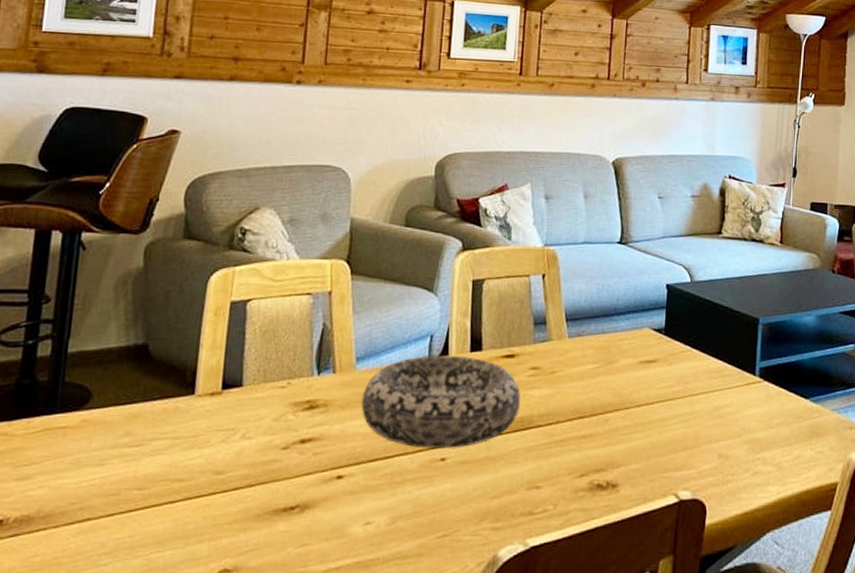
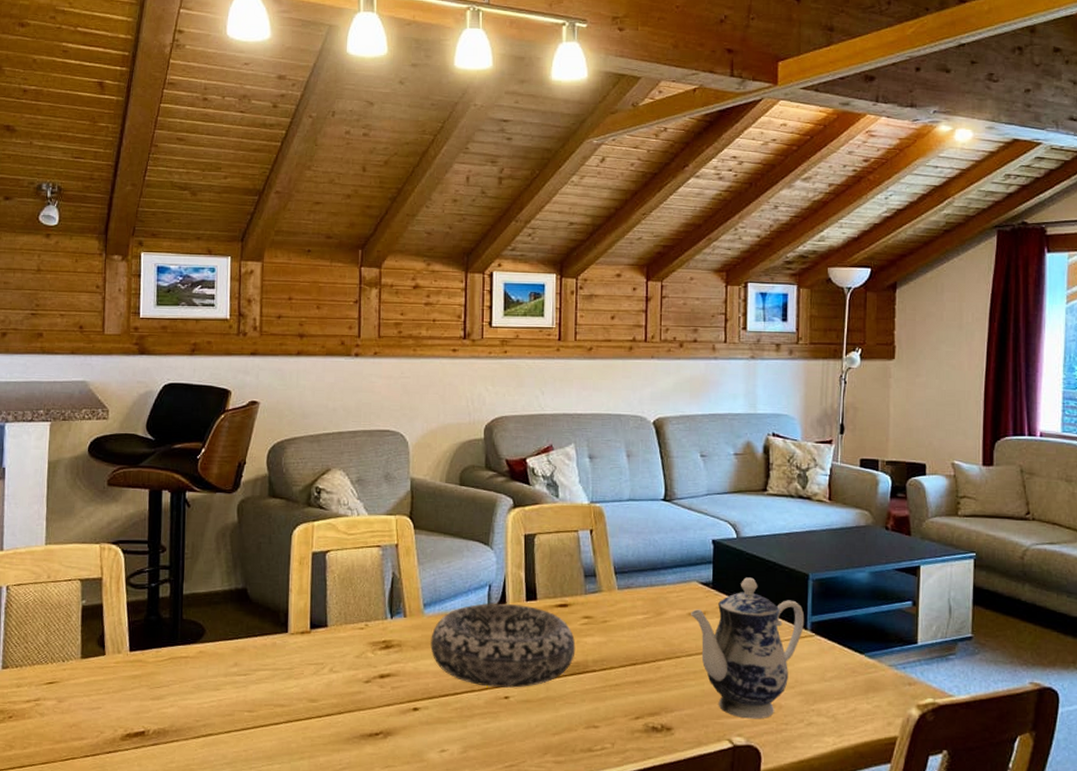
teapot: none [642,322,754,471] -> present [691,577,805,719]

